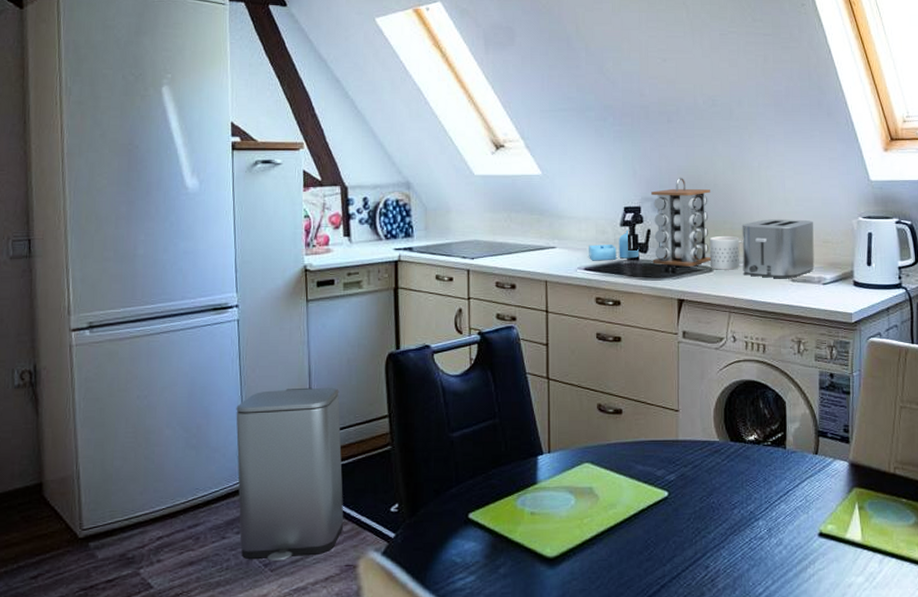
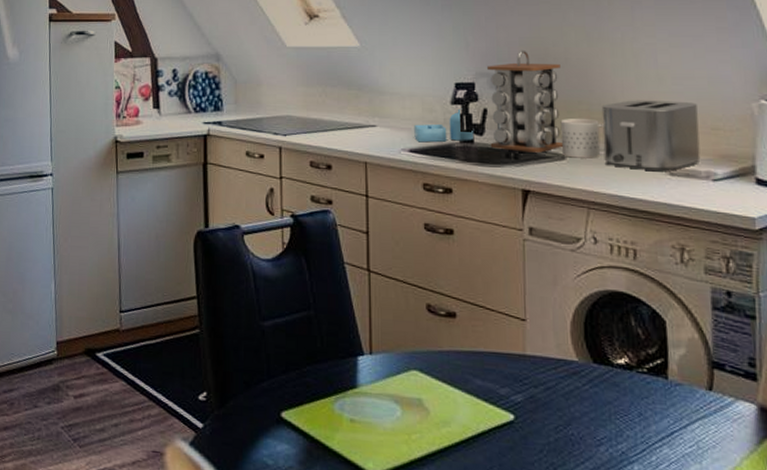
pedal bin: present [236,387,344,562] -> none [49,260,151,438]

